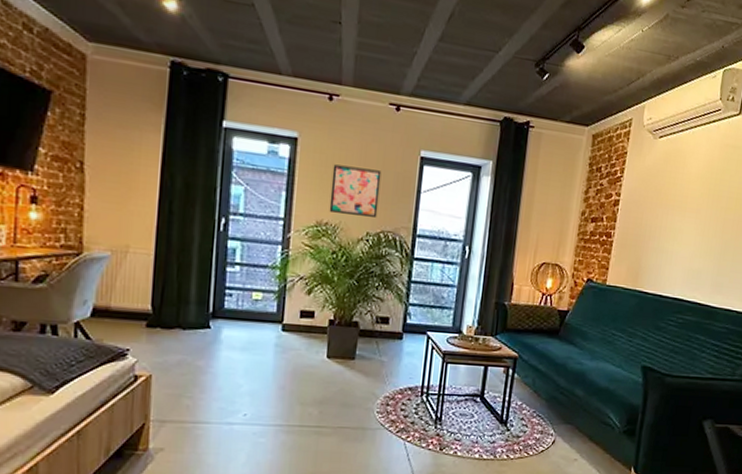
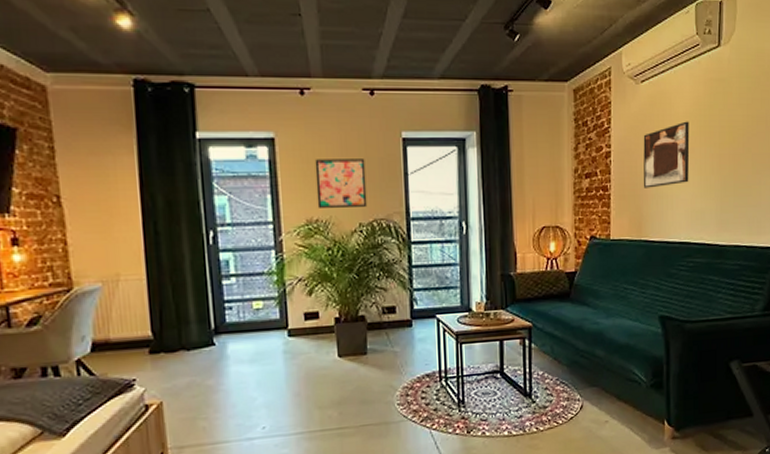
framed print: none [646,182,700,242] -> present [643,121,690,188]

